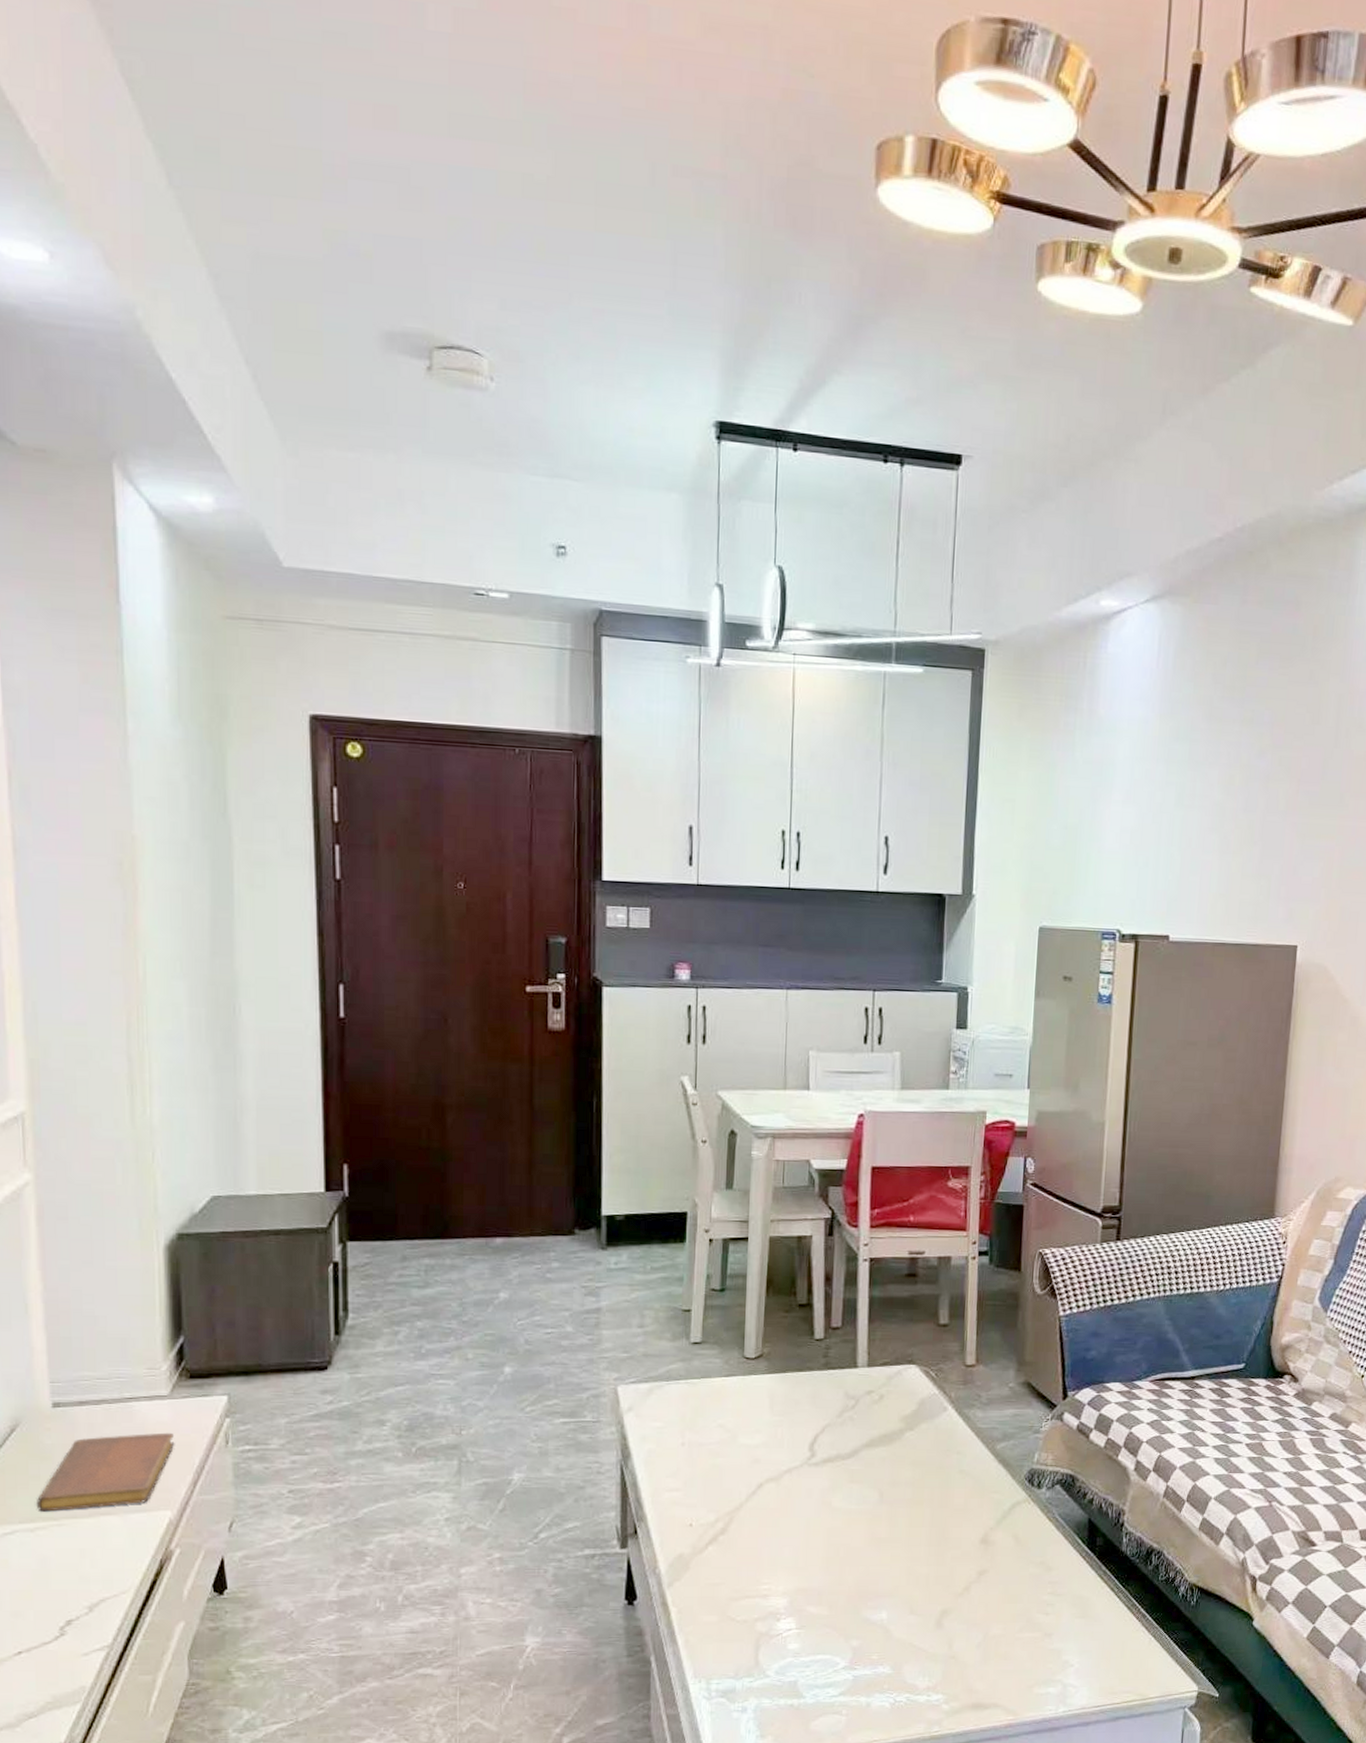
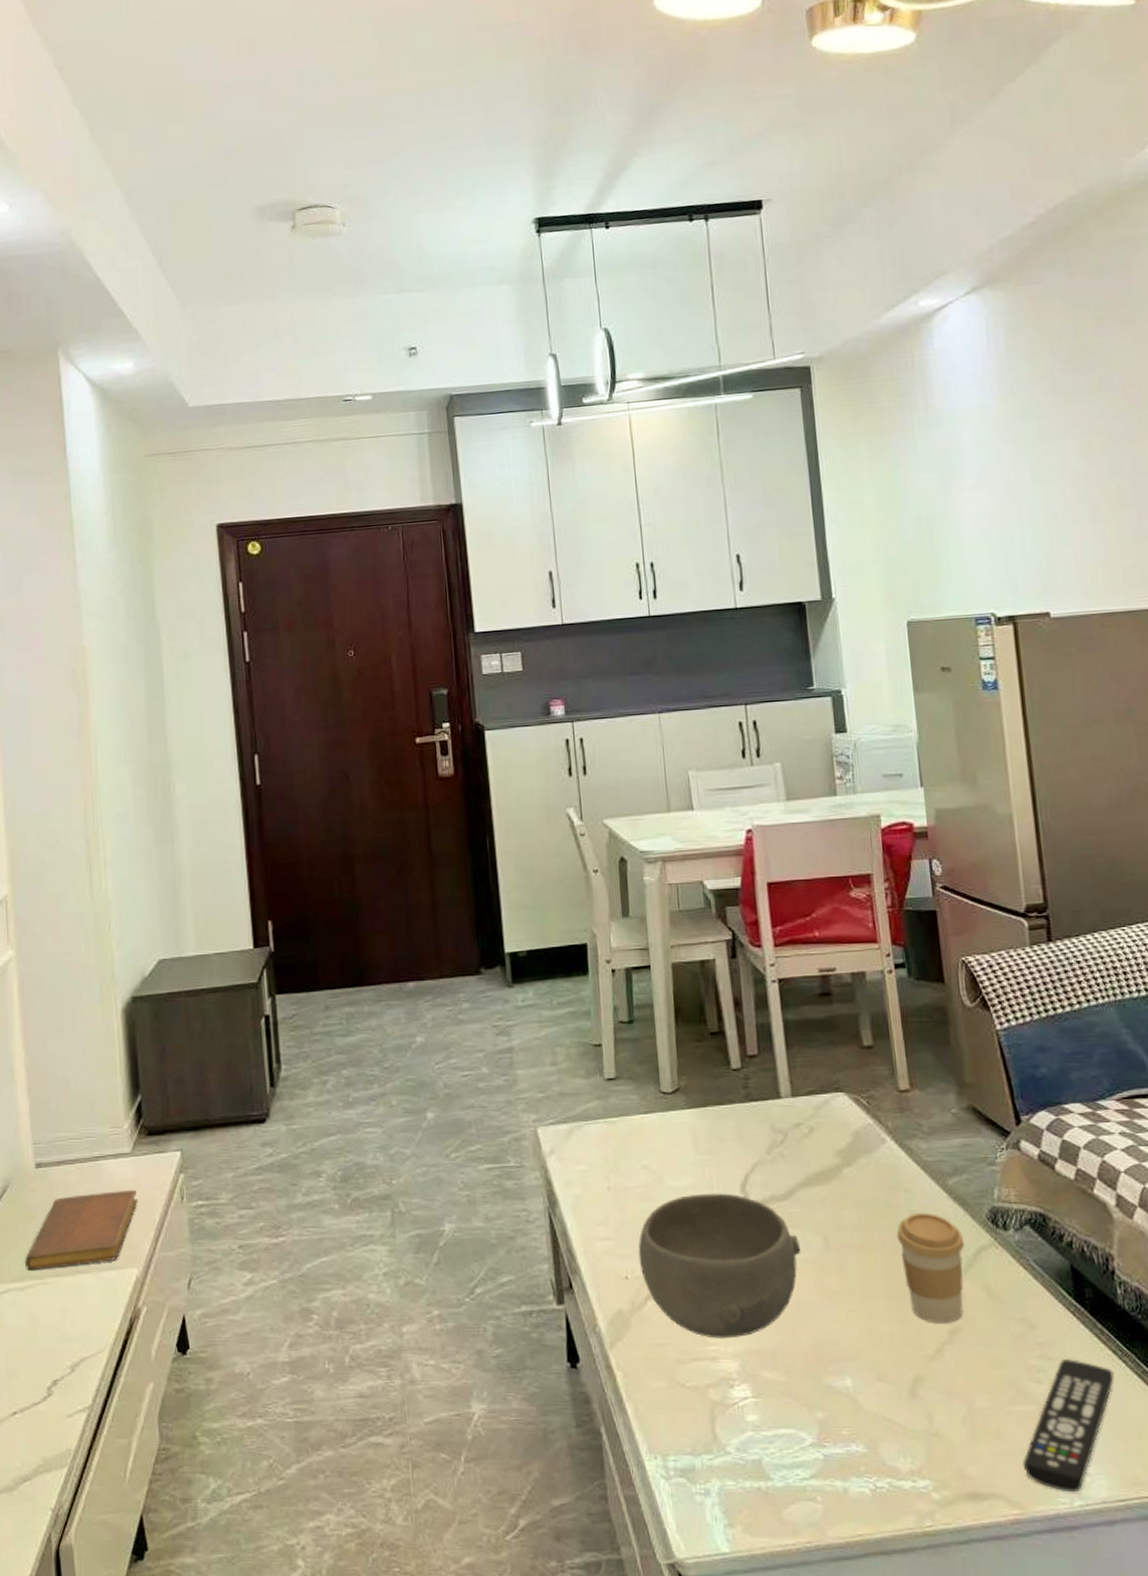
bowl: none [704,1451,858,1579] -> present [638,1193,801,1339]
coffee cup: none [944,1472,1003,1566] -> present [896,1212,965,1323]
remote control: none [1022,1594,1109,1701] -> present [1022,1358,1114,1493]

